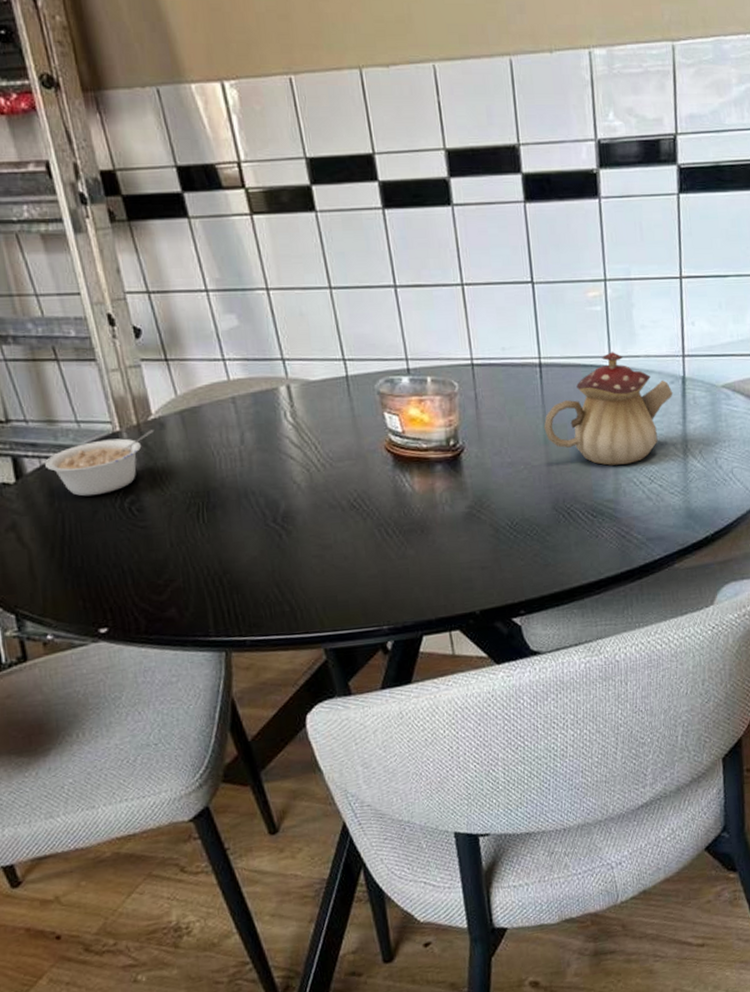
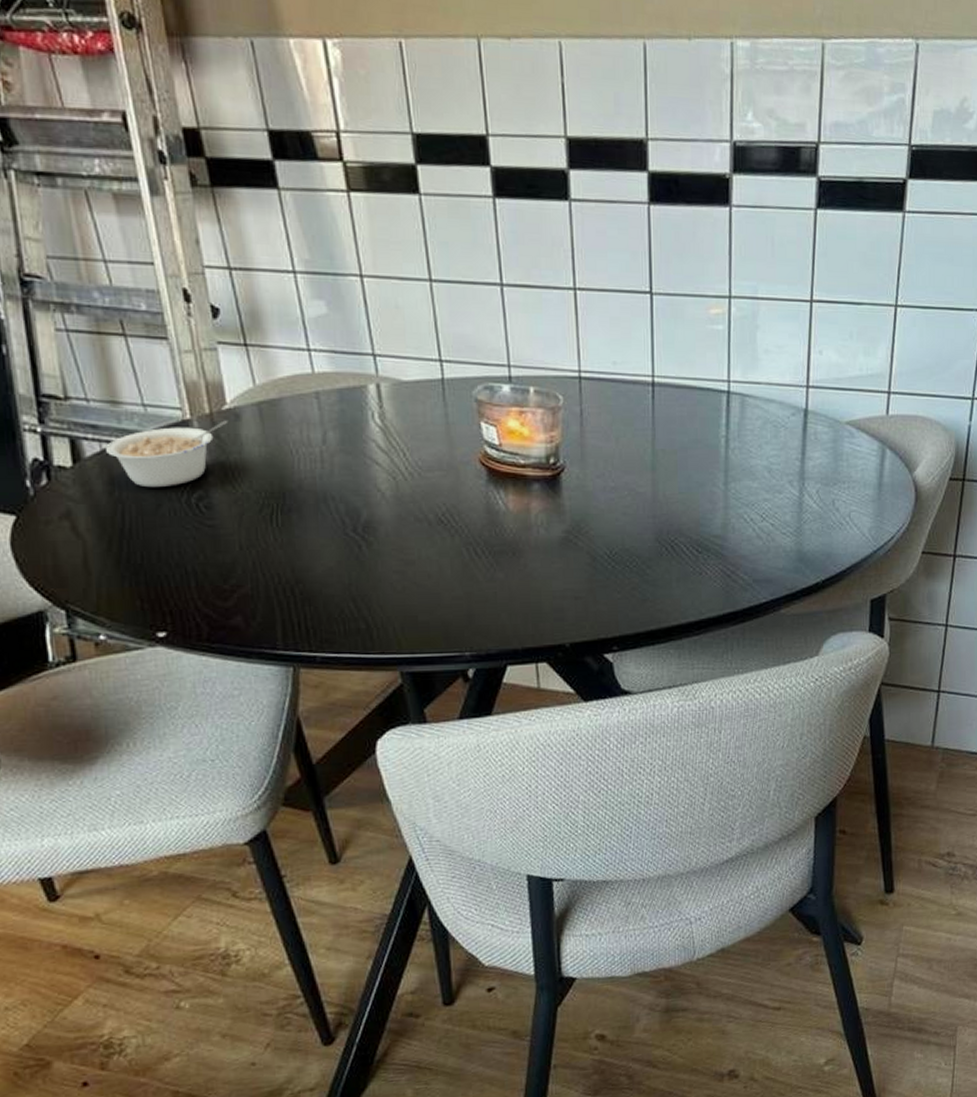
teapot: present [544,352,673,466] -> none [652,376,794,499]

